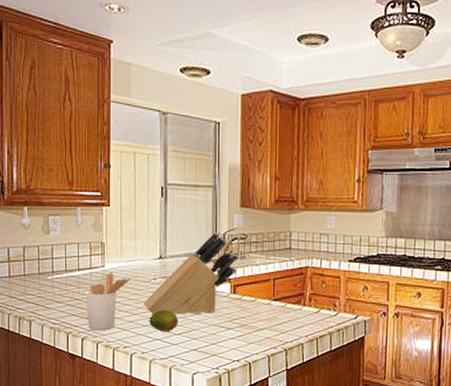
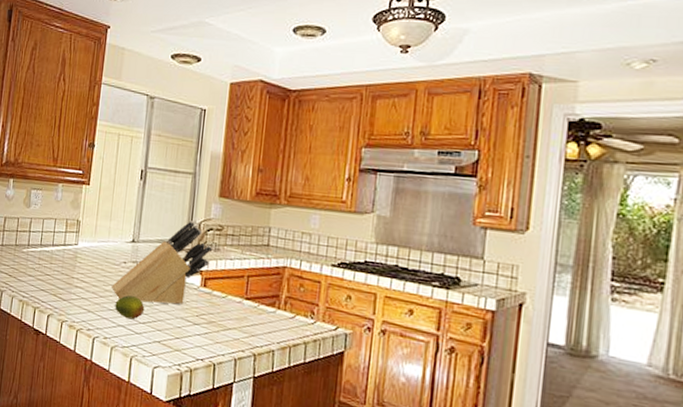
utensil holder: present [86,273,131,331] -> none [55,251,102,309]

